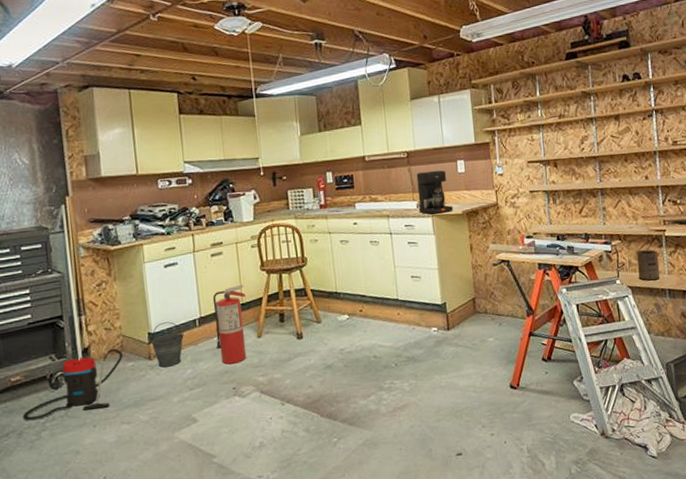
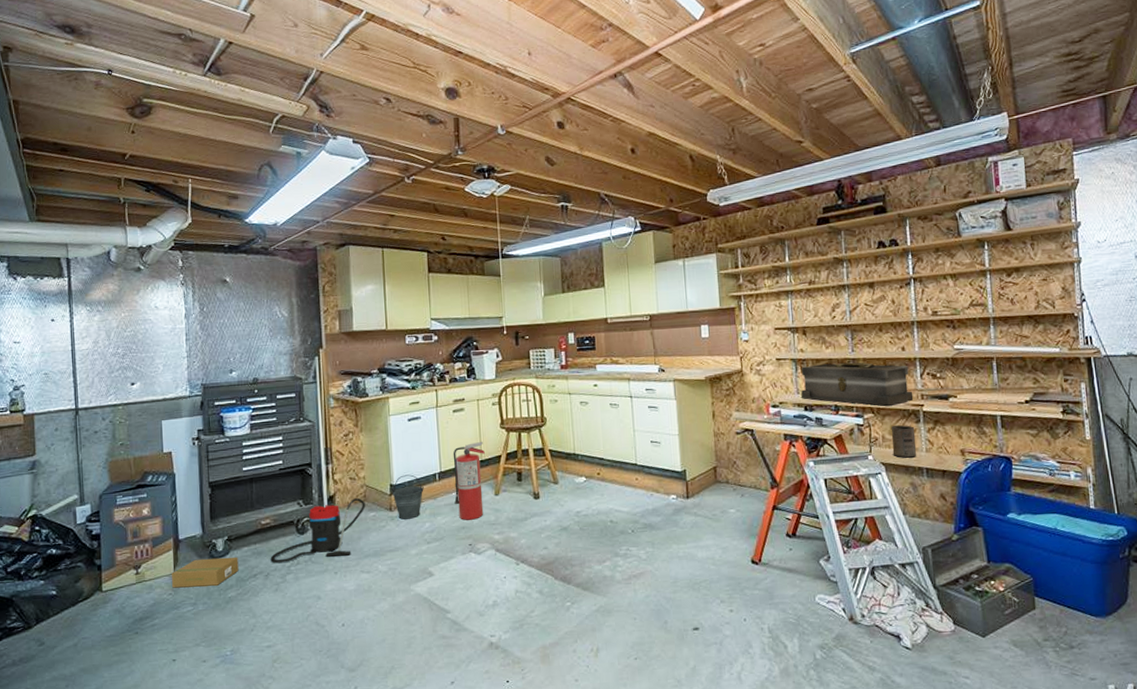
coffee maker: present [416,170,454,215] -> none [658,334,696,379]
tool box: none [553,191,657,233] -> present [801,362,914,406]

